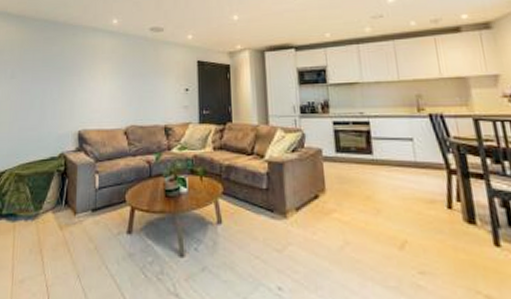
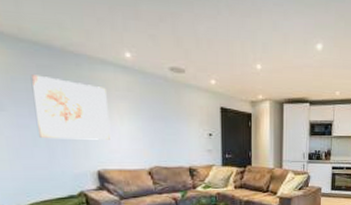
wall art: none [36,46,94,102] -> present [30,75,110,140]

